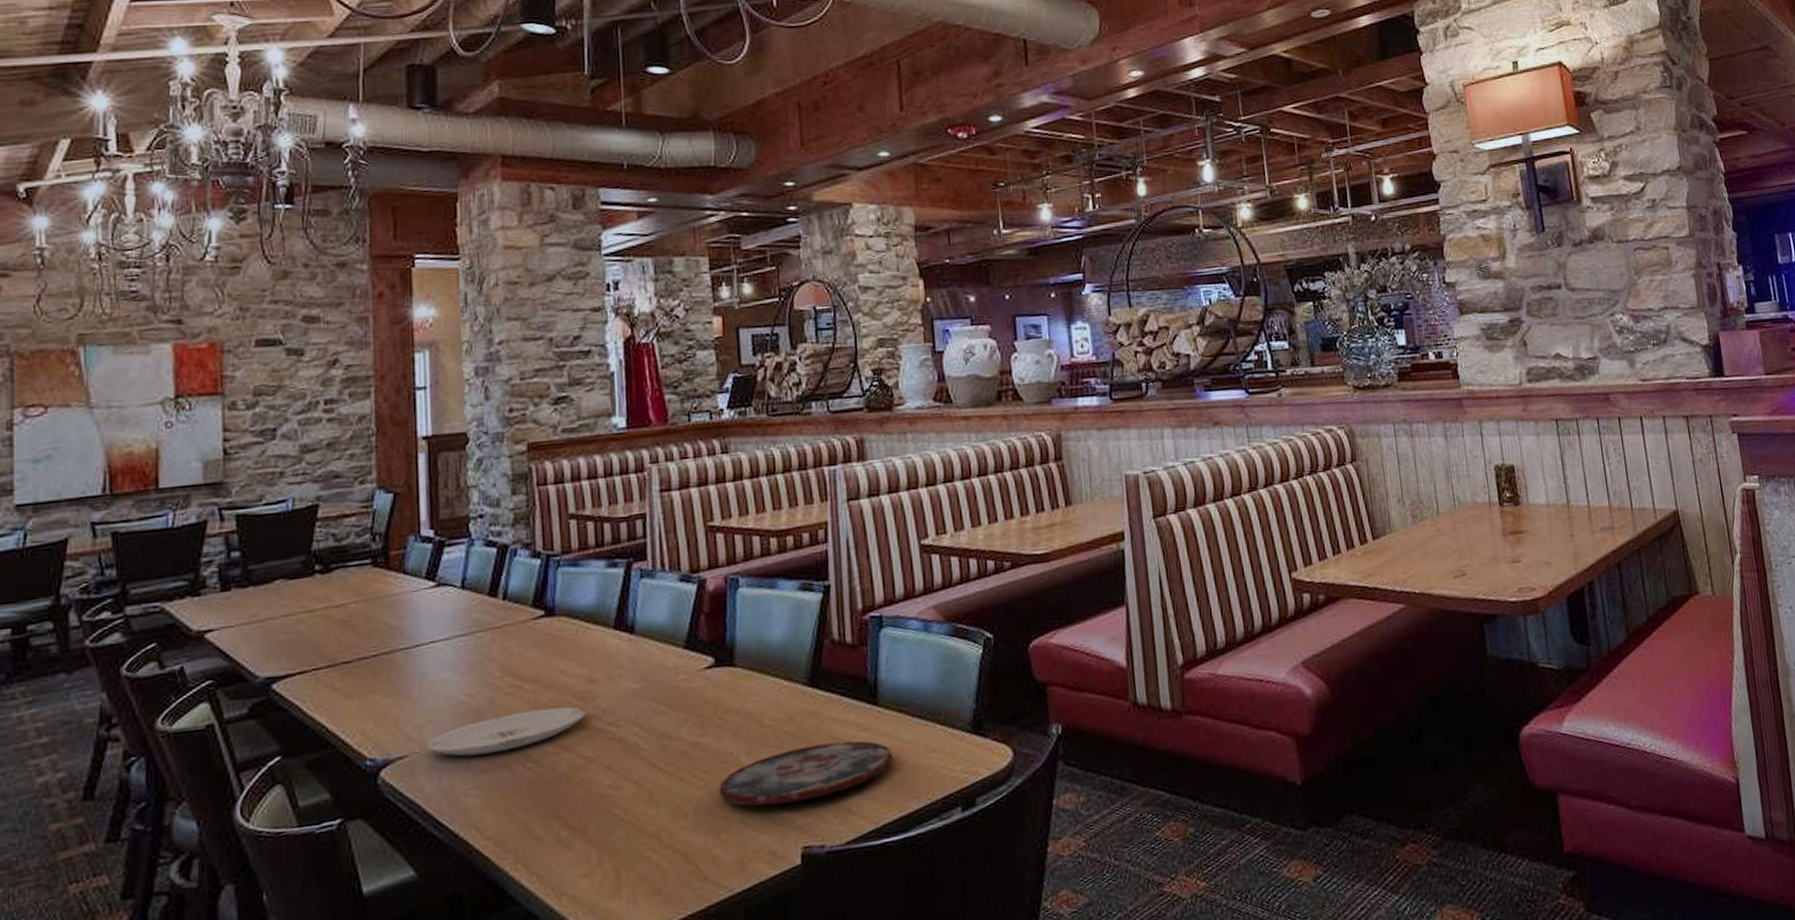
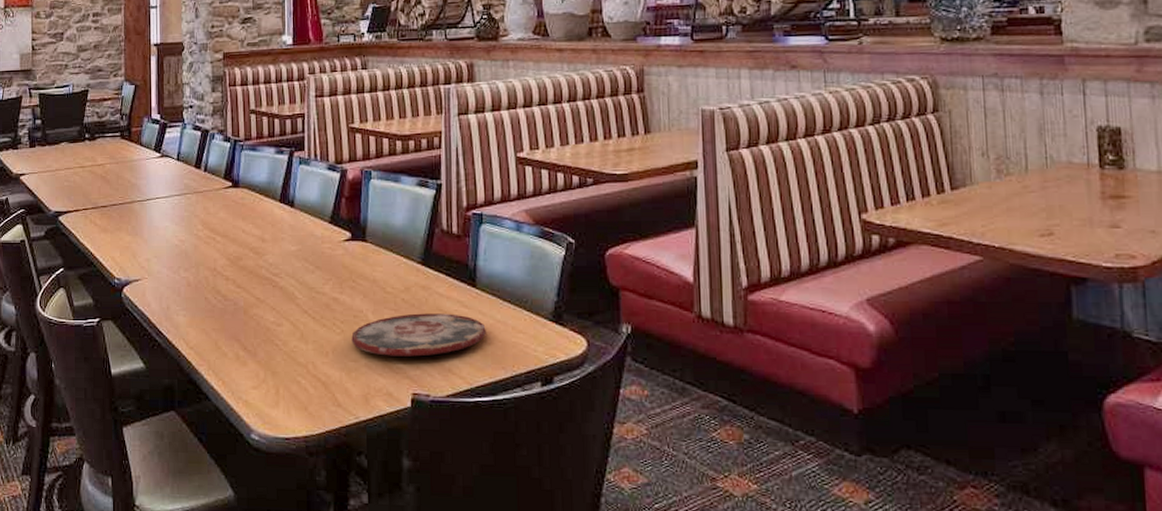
plate: present [426,706,586,757] -> none [152,257,259,286]

